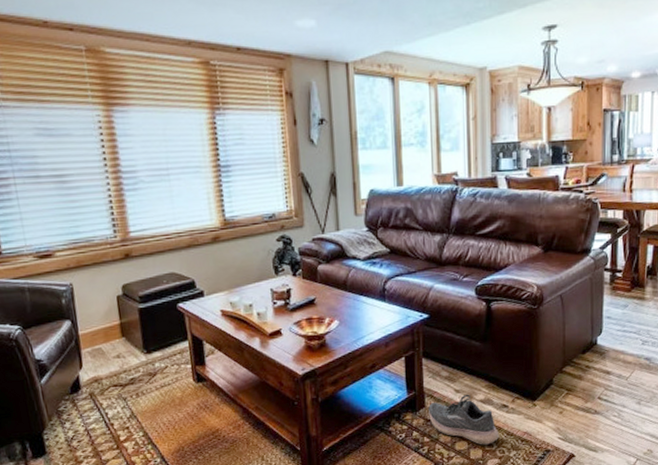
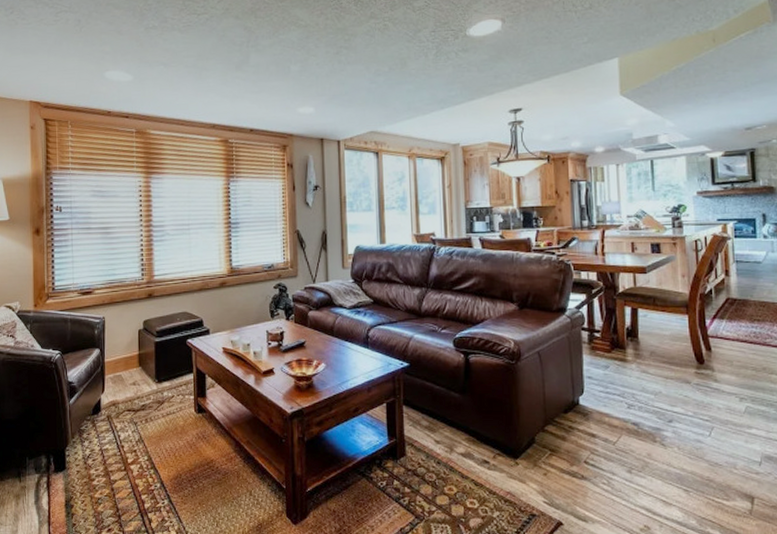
shoe: present [428,394,500,445] -> none [409,446,482,502]

